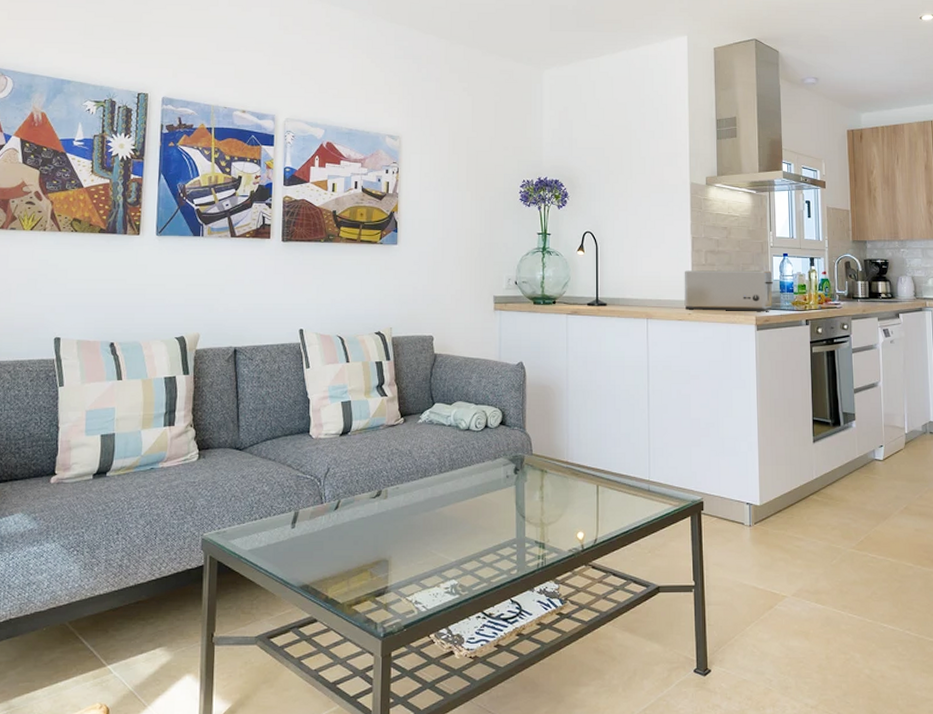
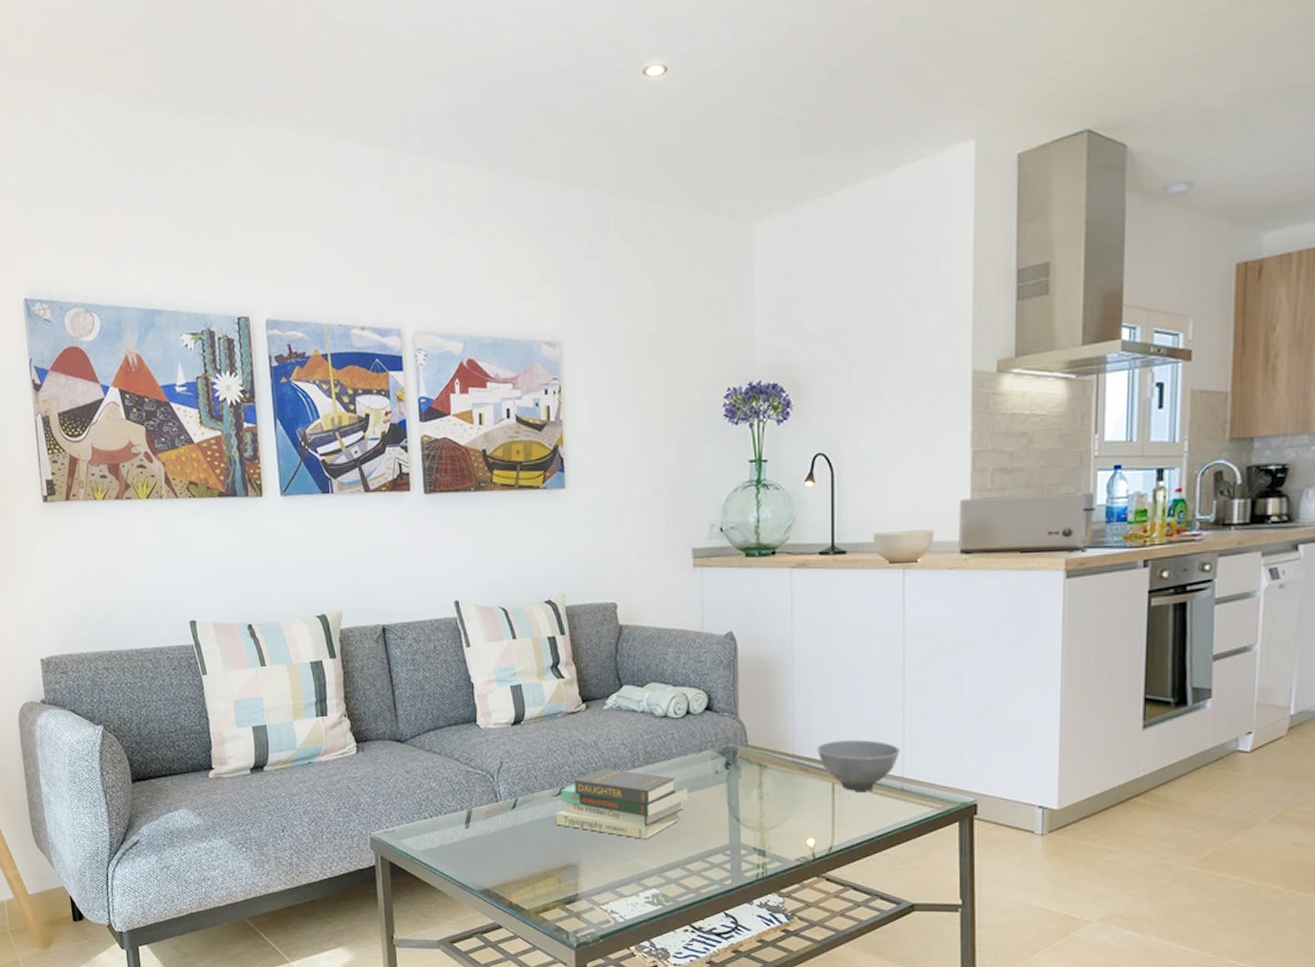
books: none [372,473,484,535] -> present [556,768,688,839]
bowl: none [585,450,647,492] -> present [817,740,900,791]
bowl: none [625,291,668,315] -> present [873,530,935,564]

